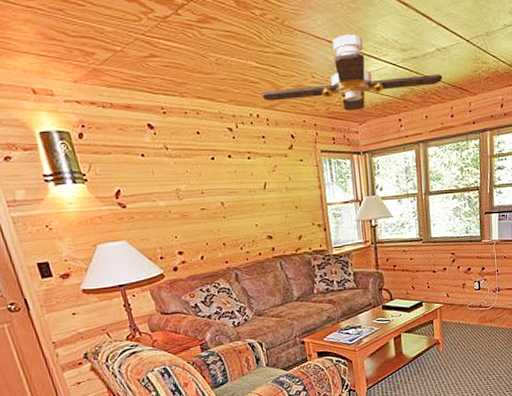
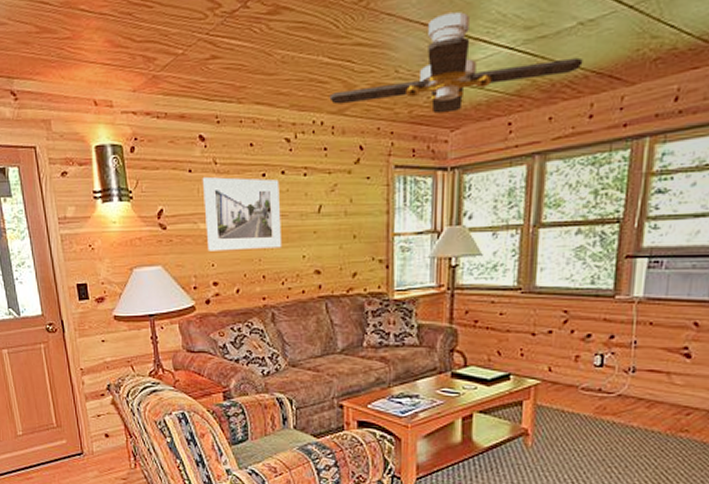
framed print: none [155,160,237,225] -> present [202,177,282,251]

